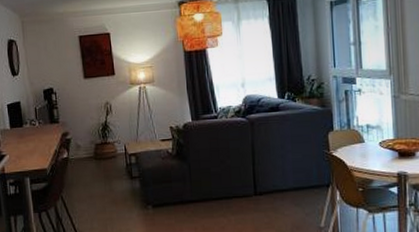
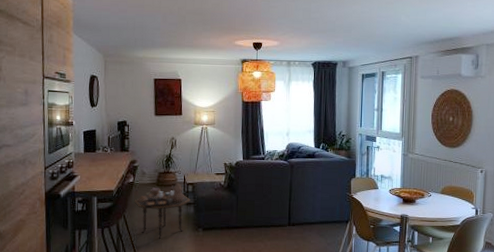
side table: none [71,155,135,220] -> present [134,183,190,239]

